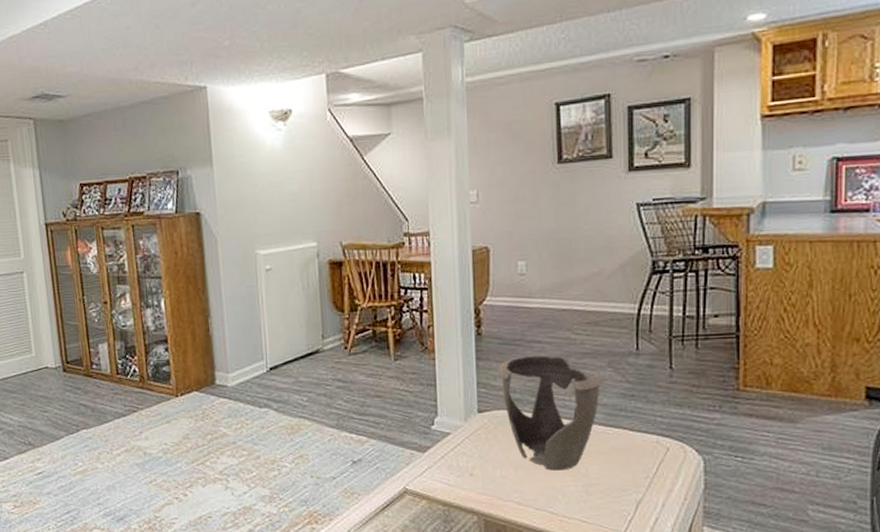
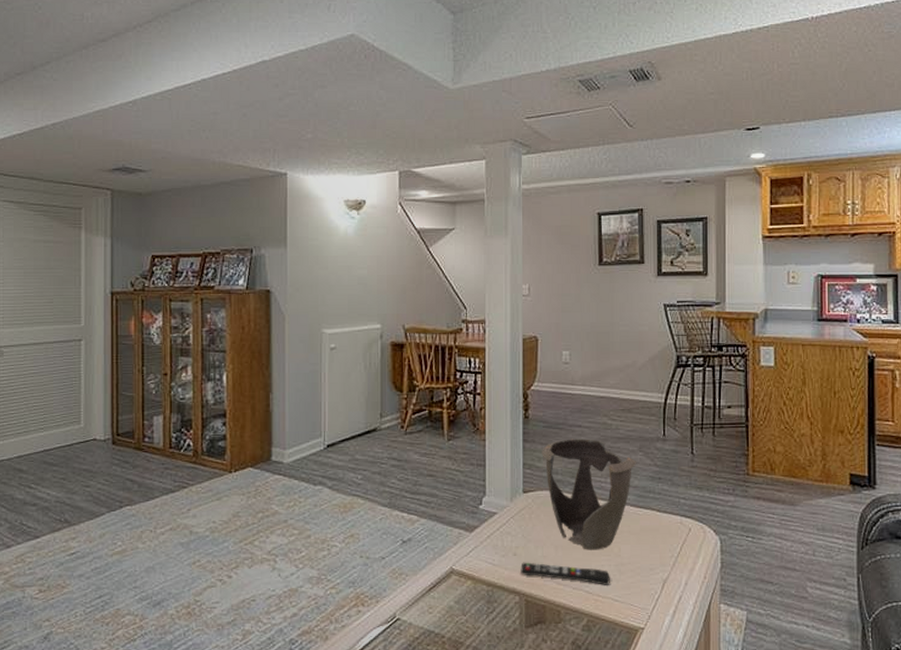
remote control: none [478,482,577,506] -> present [520,562,610,585]

